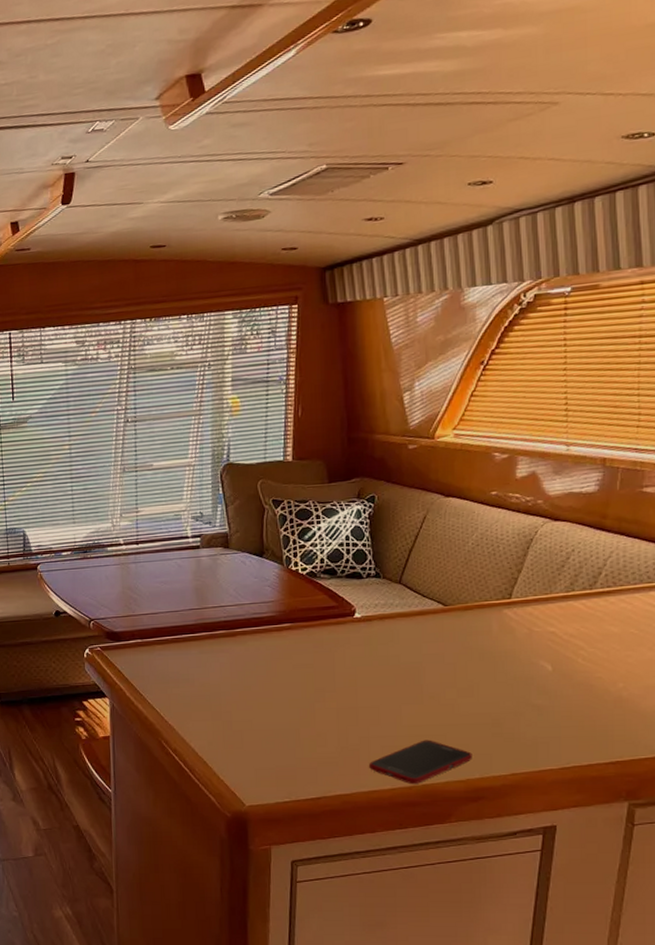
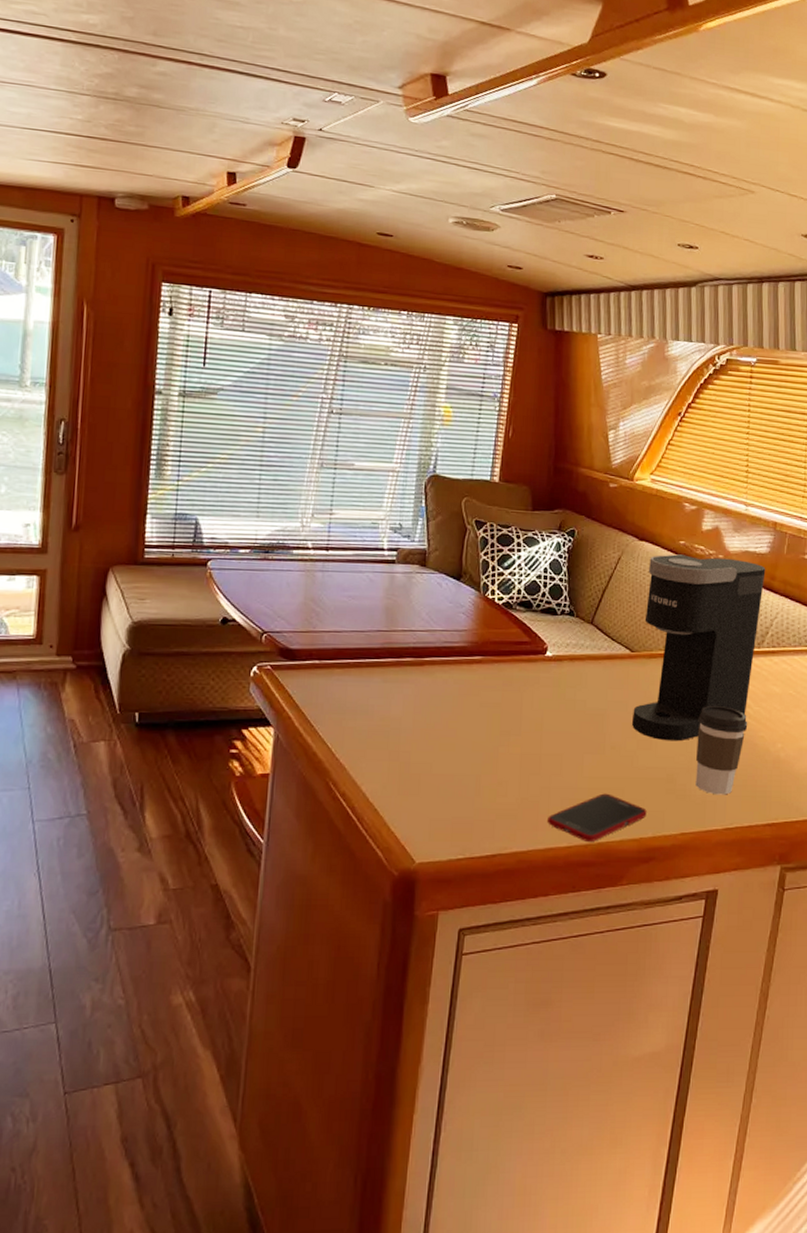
coffee maker: none [450,502,595,688] -> present [632,554,766,742]
coffee cup: none [523,650,582,736] -> present [695,705,748,795]

